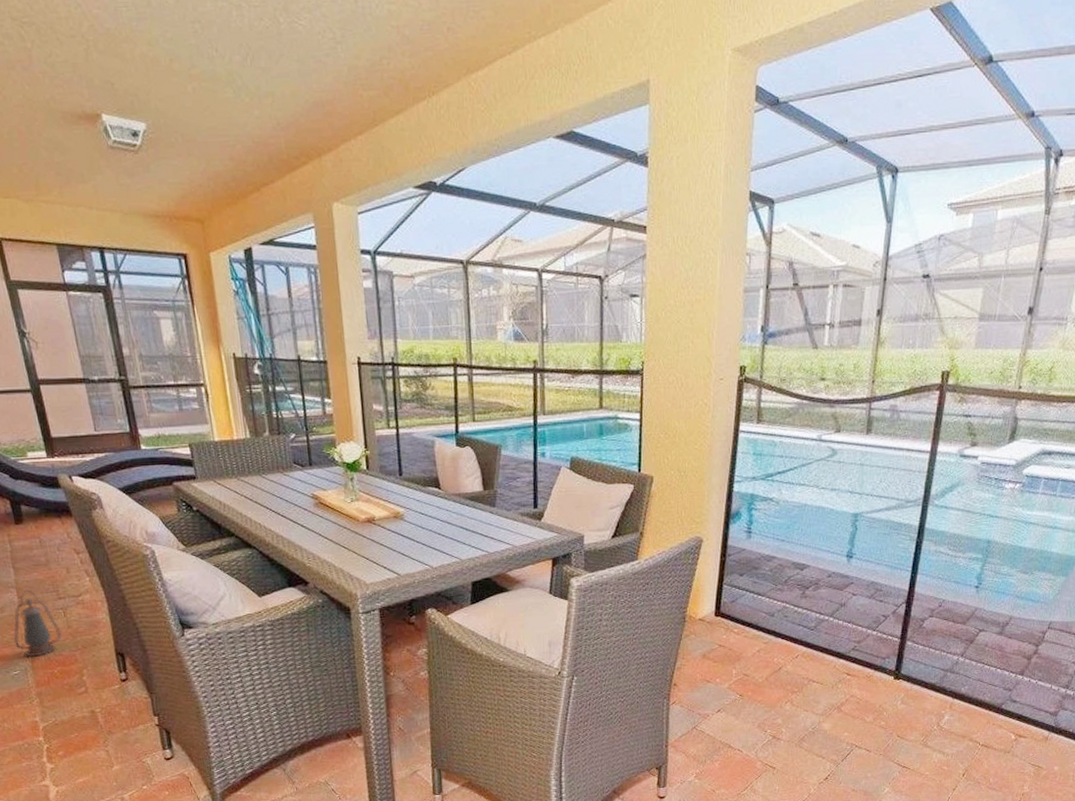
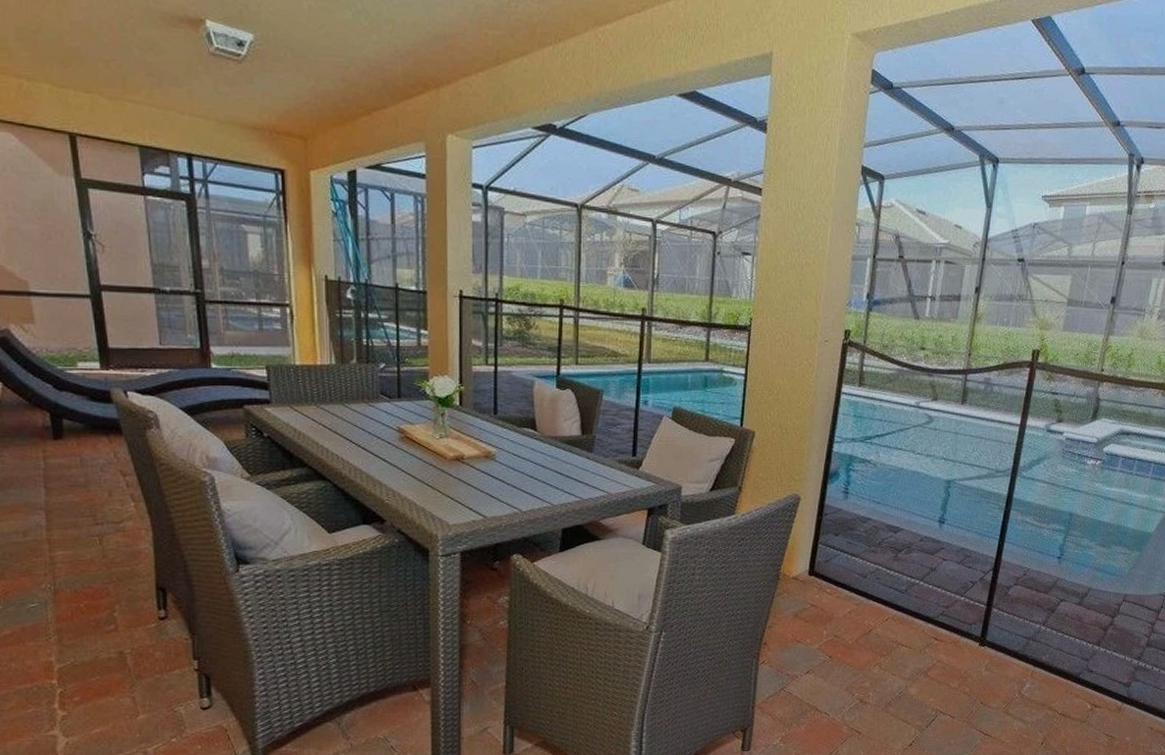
lantern: present [13,589,62,657] -> none [35,512,94,588]

